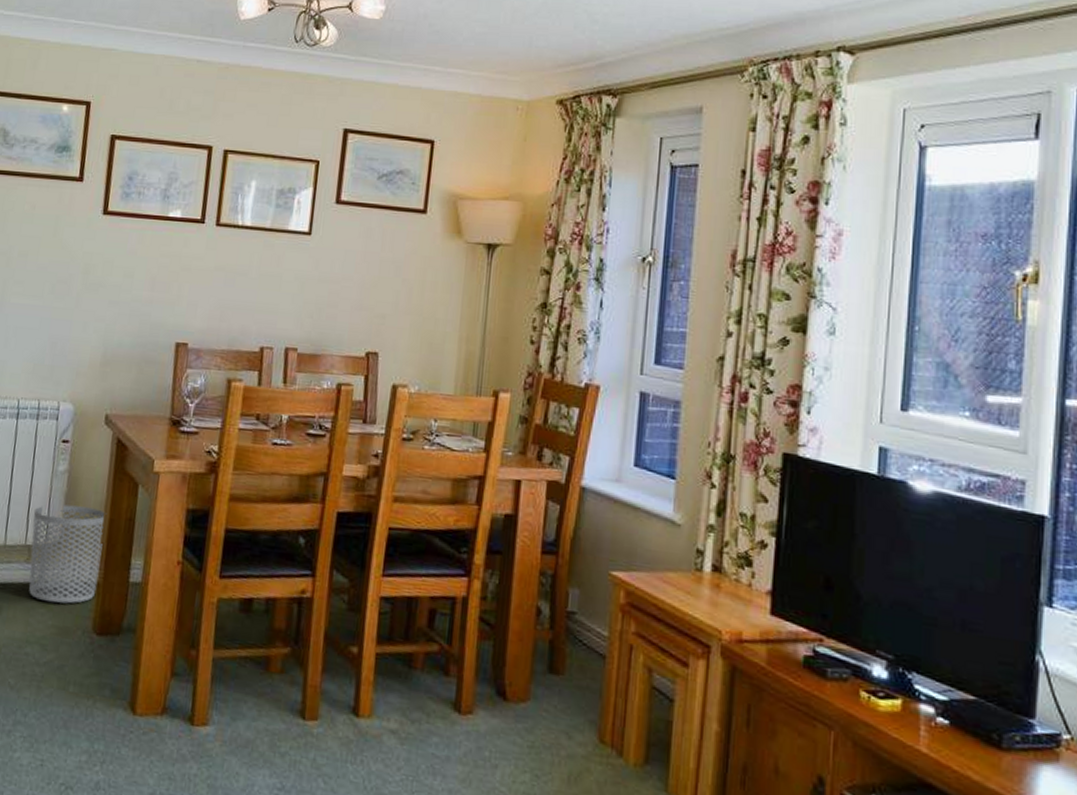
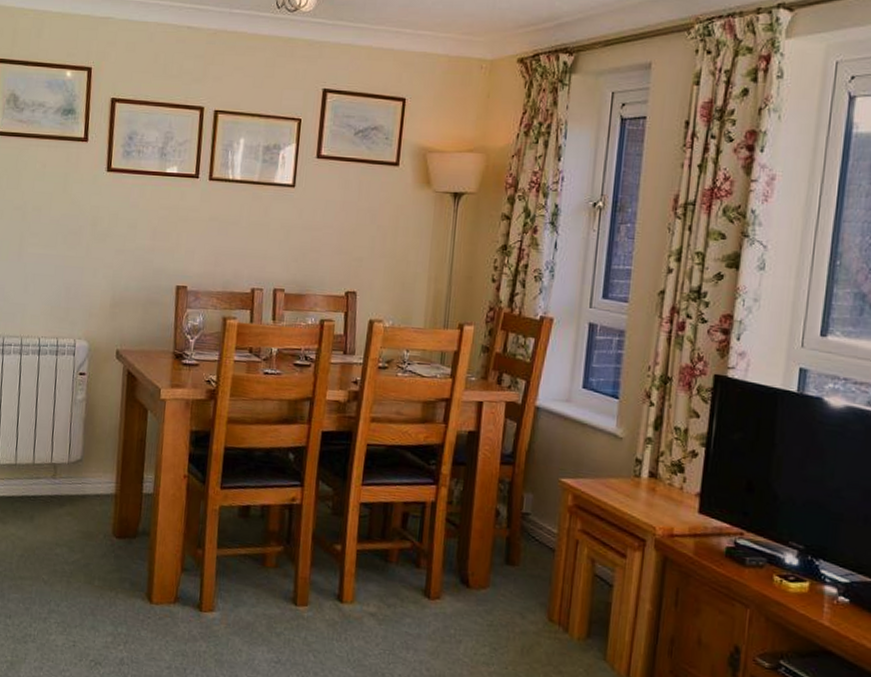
waste bin: present [29,504,107,604] -> none [56,428,121,513]

